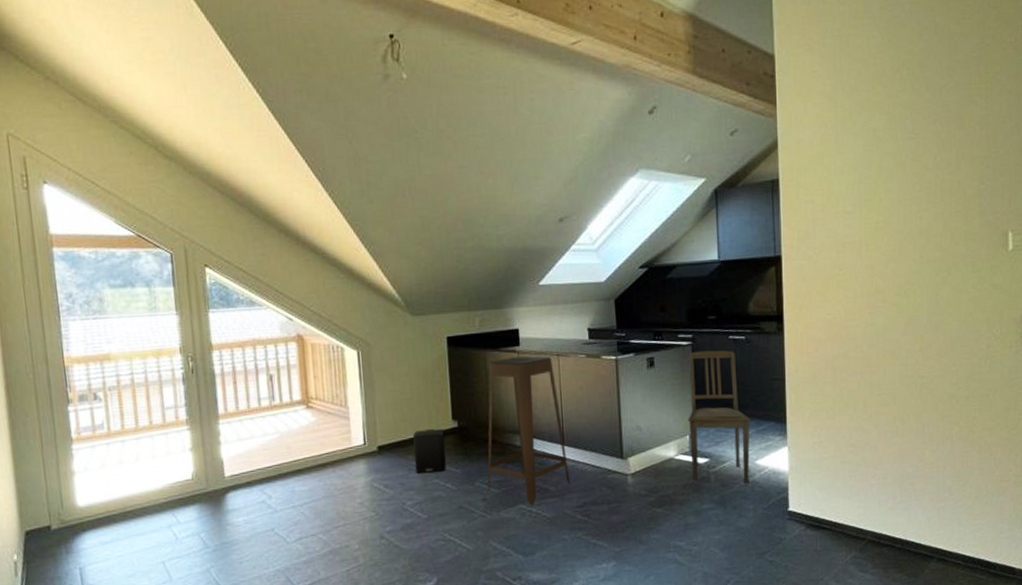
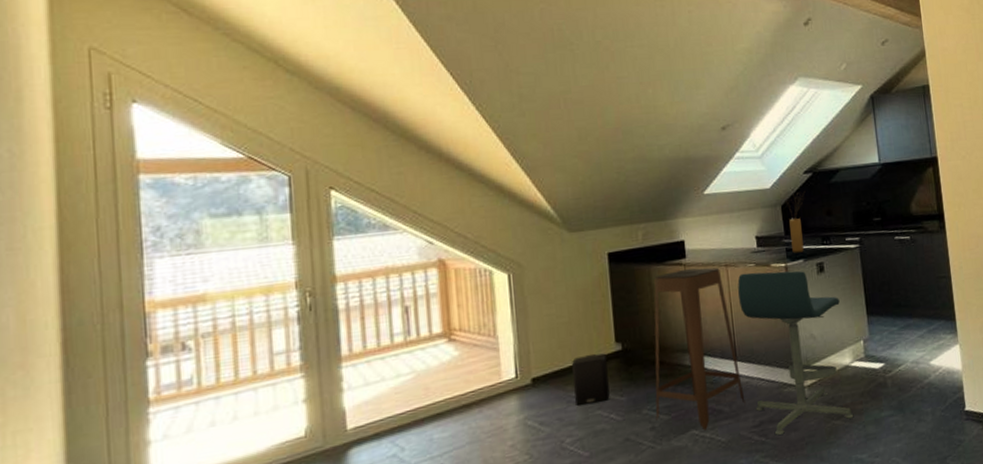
bar stool: none [568,363,675,516] -> present [737,270,854,435]
vase: none [618,284,640,347] -> present [784,190,806,254]
dining chair: present [688,350,751,483] -> none [857,251,926,388]

